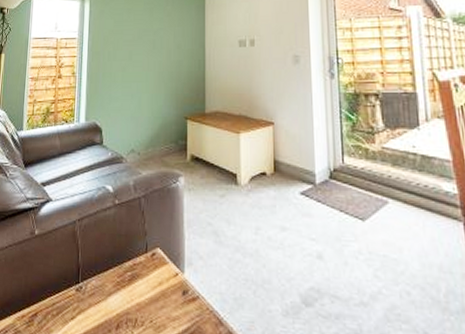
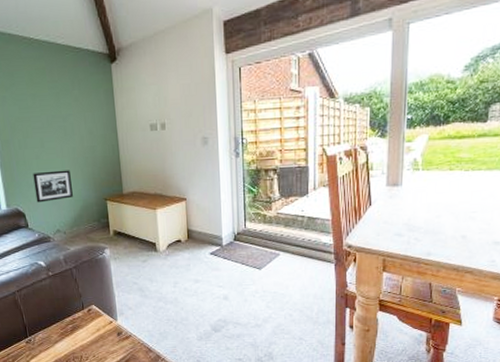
picture frame: none [115,84,153,118] -> present [33,170,73,203]

